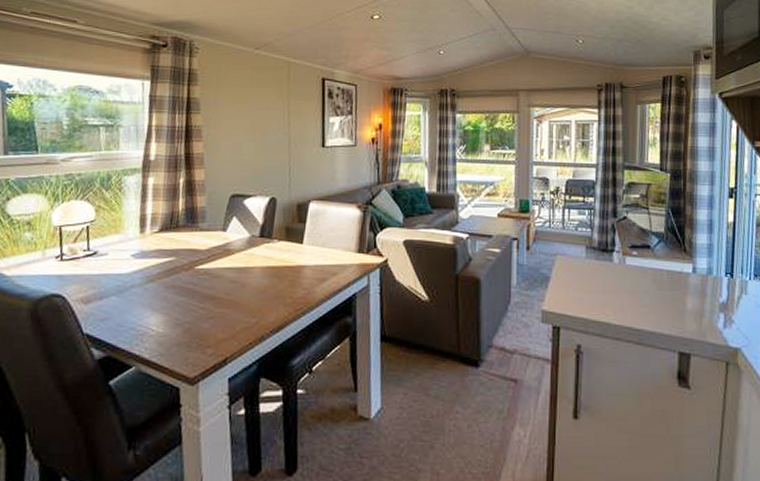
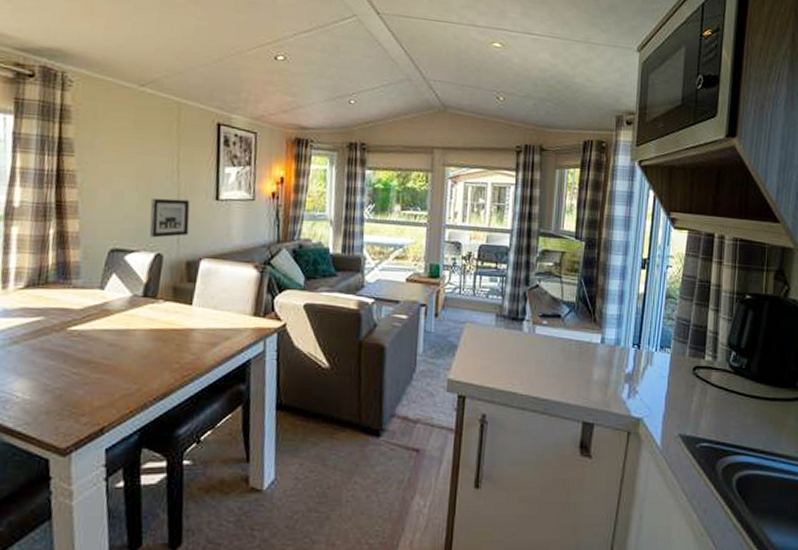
wall art: none [265,147,300,183] -> present [149,198,190,238]

